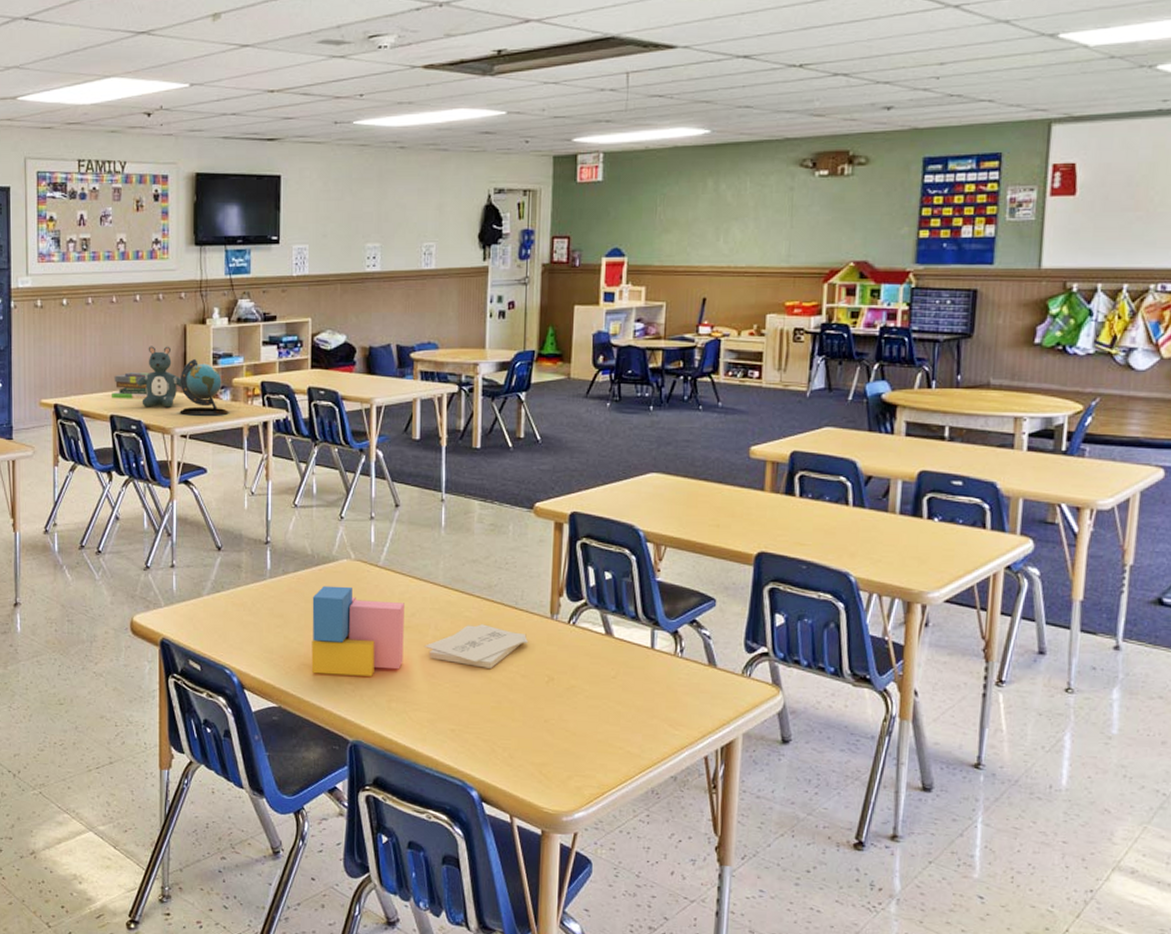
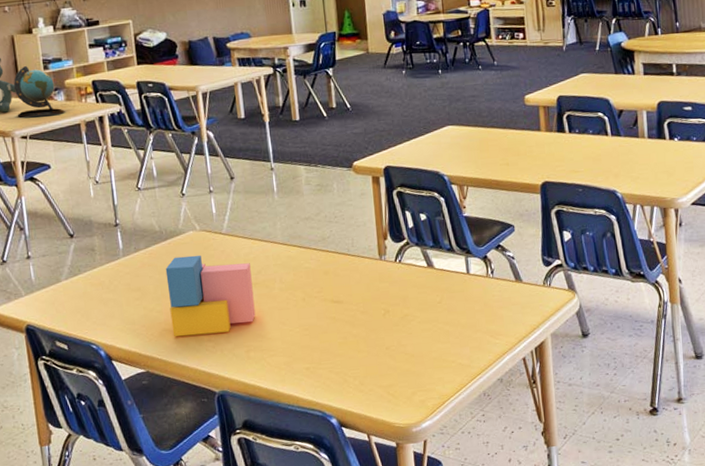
paper: present [425,624,529,668] -> none [273,272,364,311]

